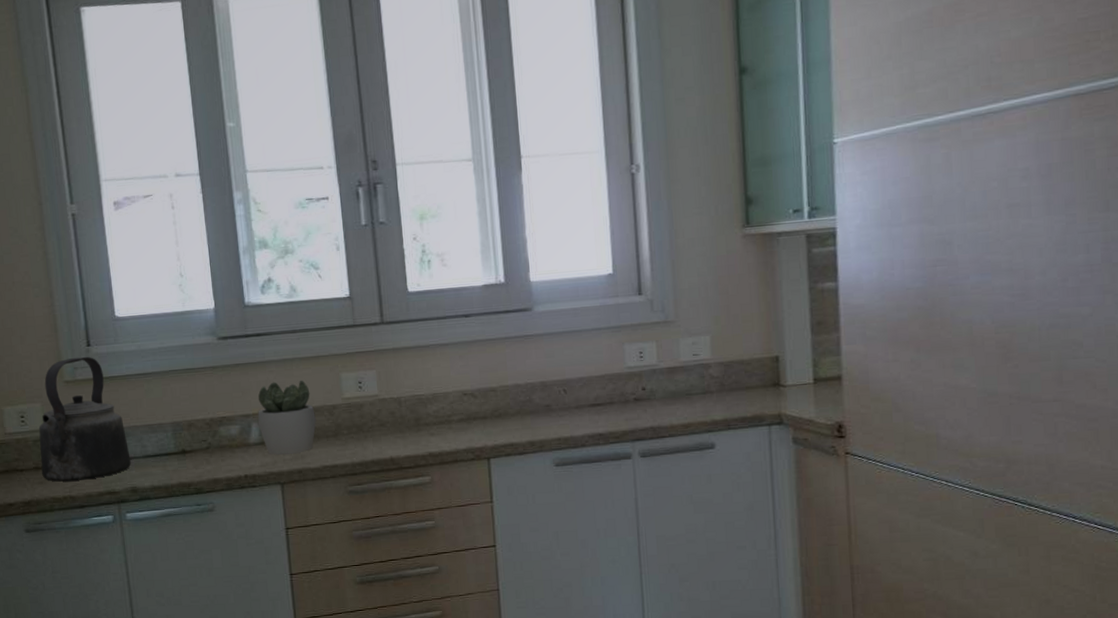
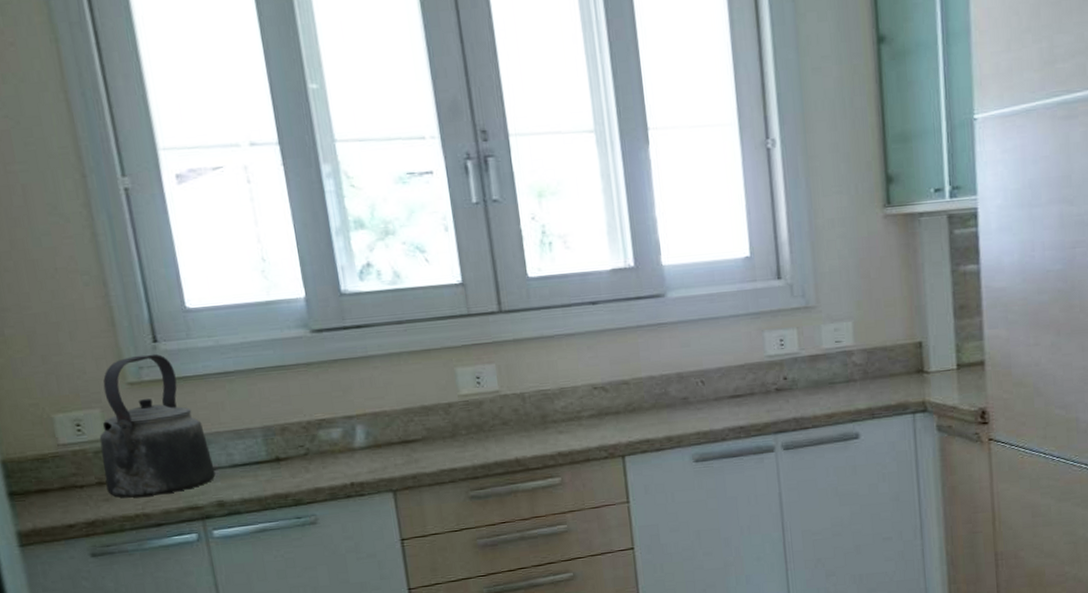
succulent plant: present [257,380,317,456] -> none [361,376,431,460]

